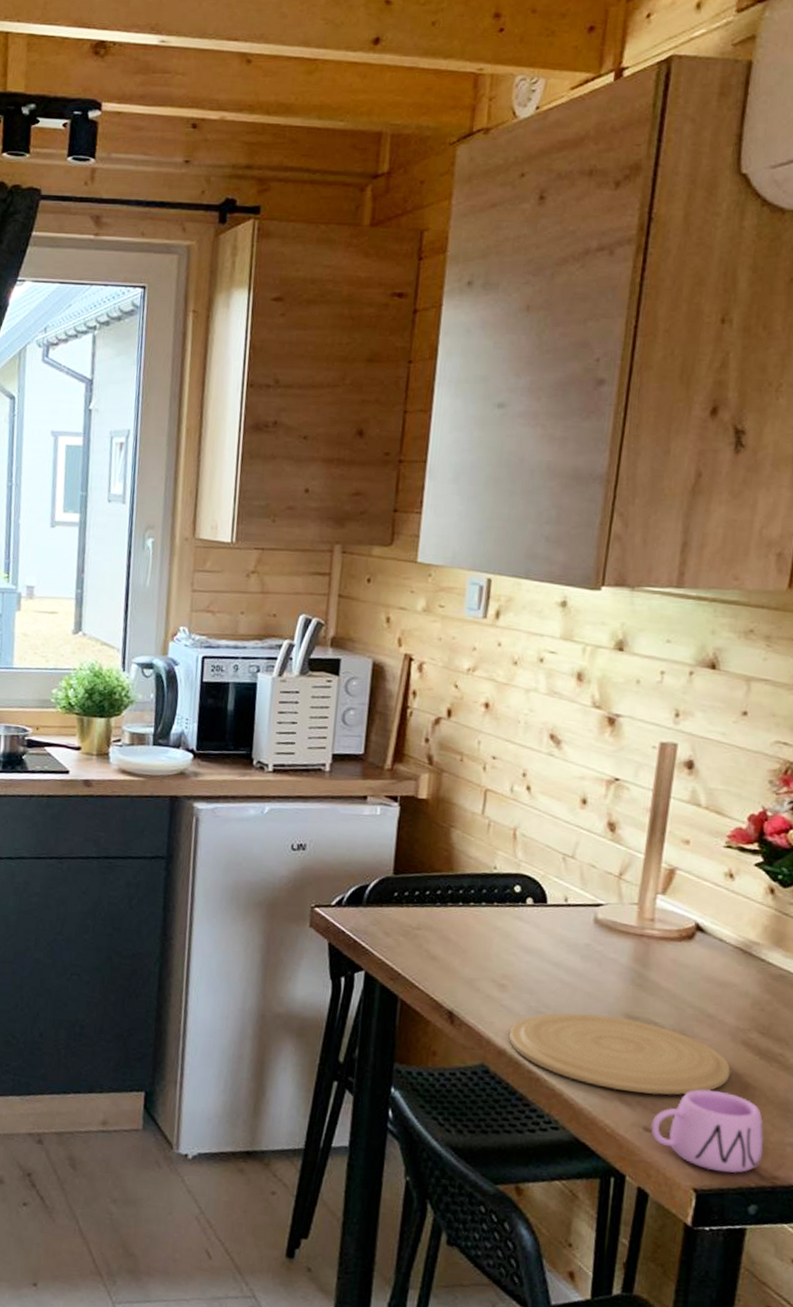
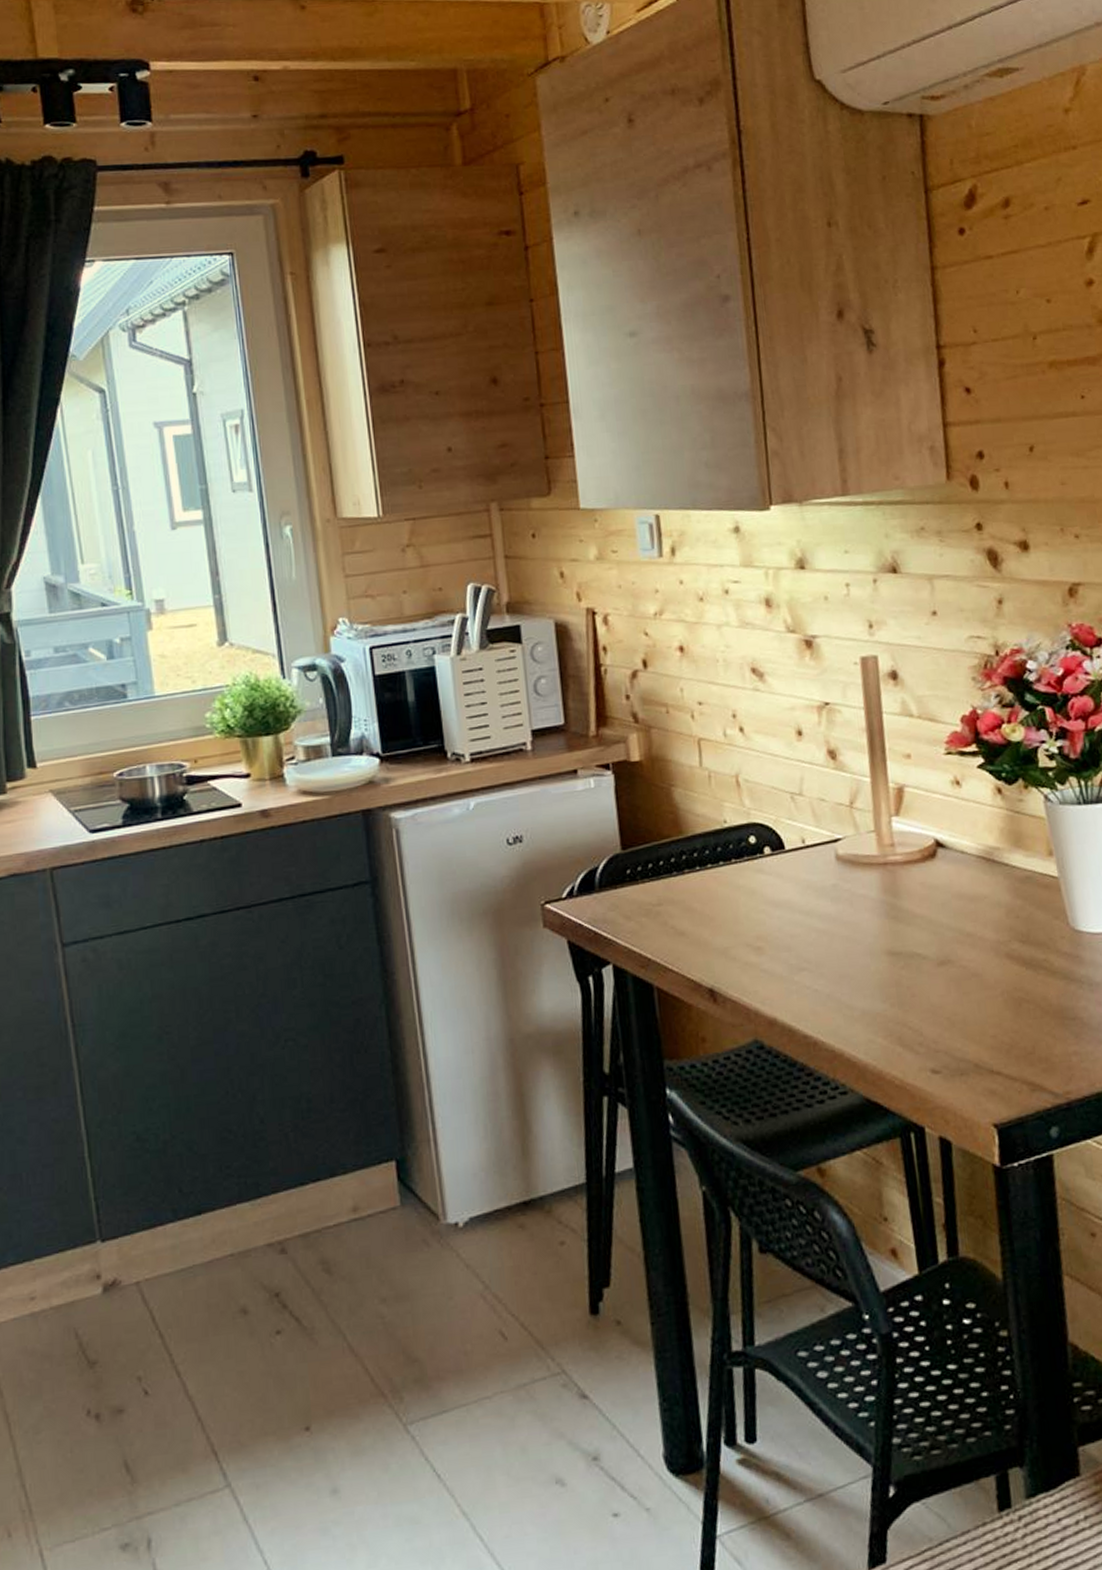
plate: present [508,1013,731,1095] -> none [775,956,1003,1037]
mug: present [650,1089,764,1173] -> none [937,1012,1052,1100]

